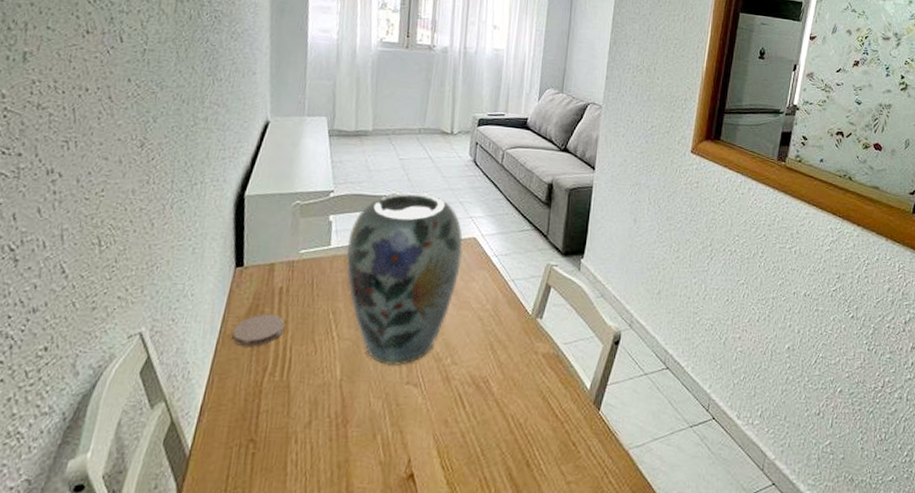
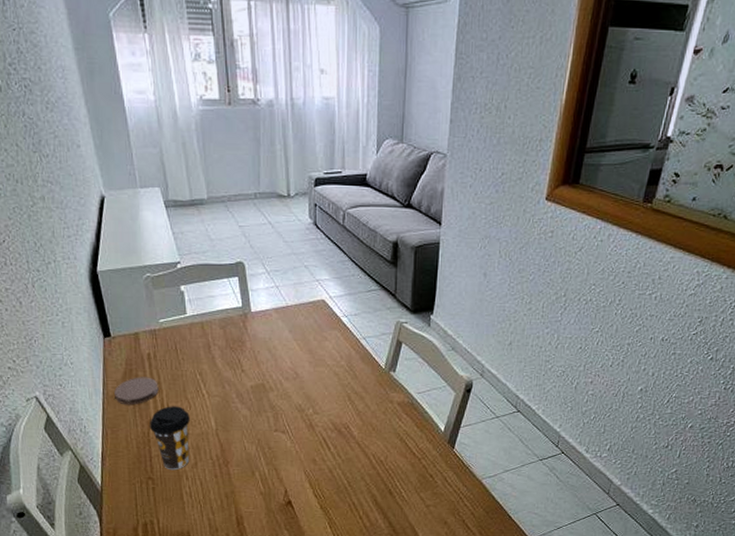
coffee cup: none [264,349,314,431] -> present [149,406,190,471]
vase: present [345,192,464,367] -> none [202,259,314,417]

